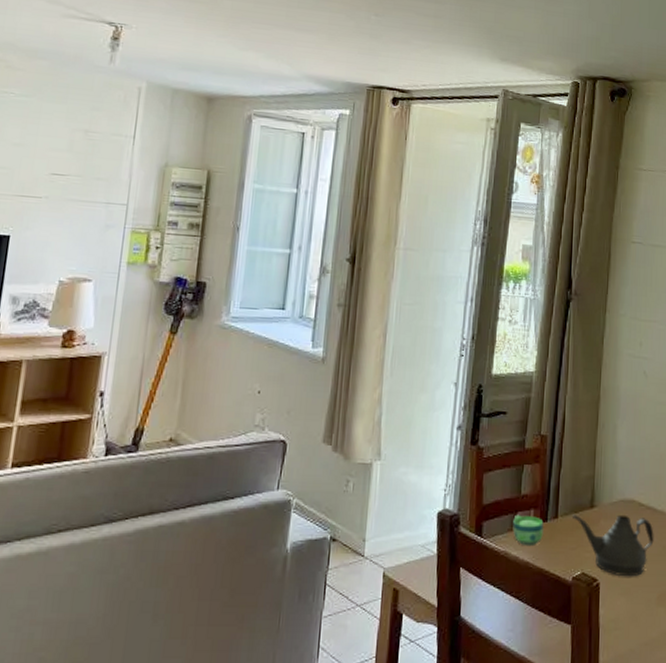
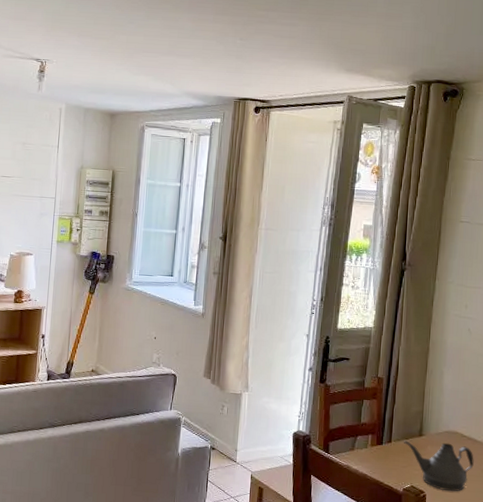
cup: present [513,514,544,547] -> none [354,438,379,463]

